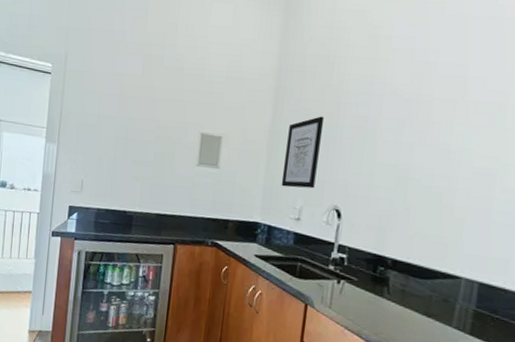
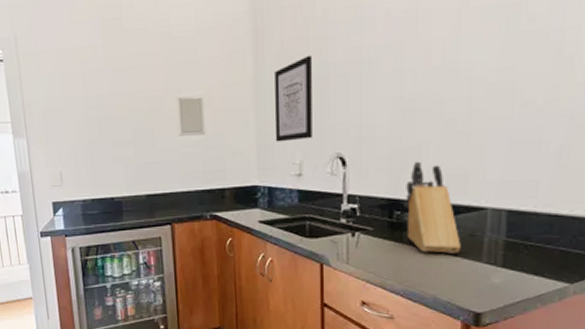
knife block: none [387,224,435,315] -> present [406,161,461,254]

